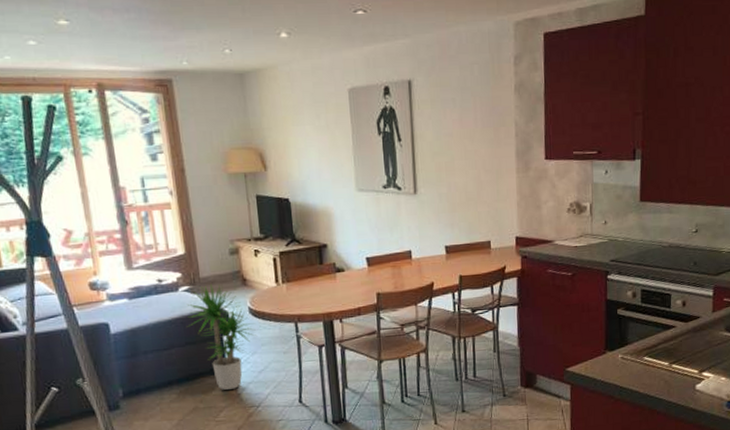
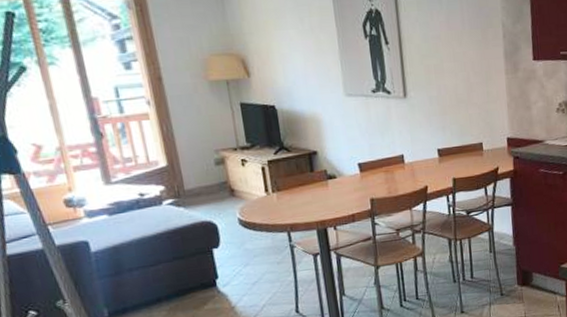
potted plant: present [187,283,256,390] -> none [173,195,248,304]

